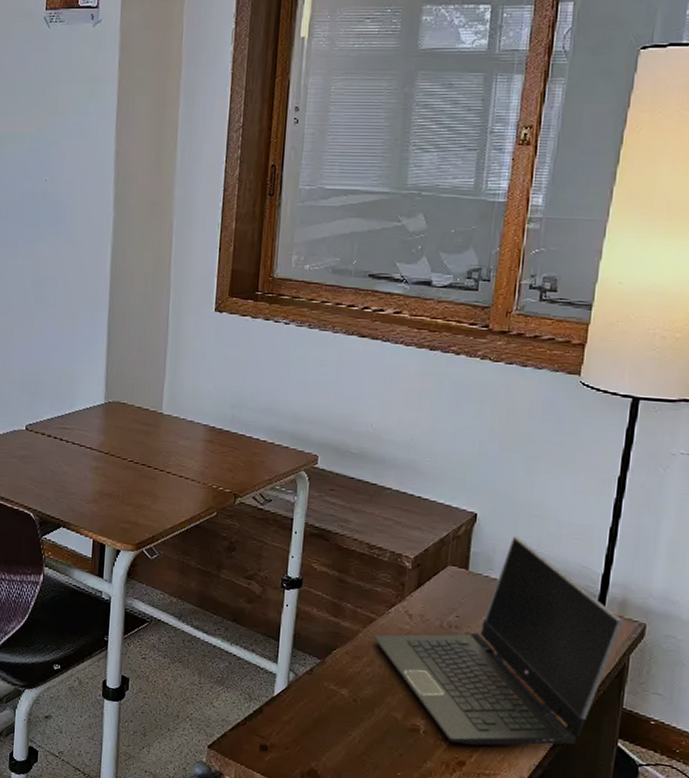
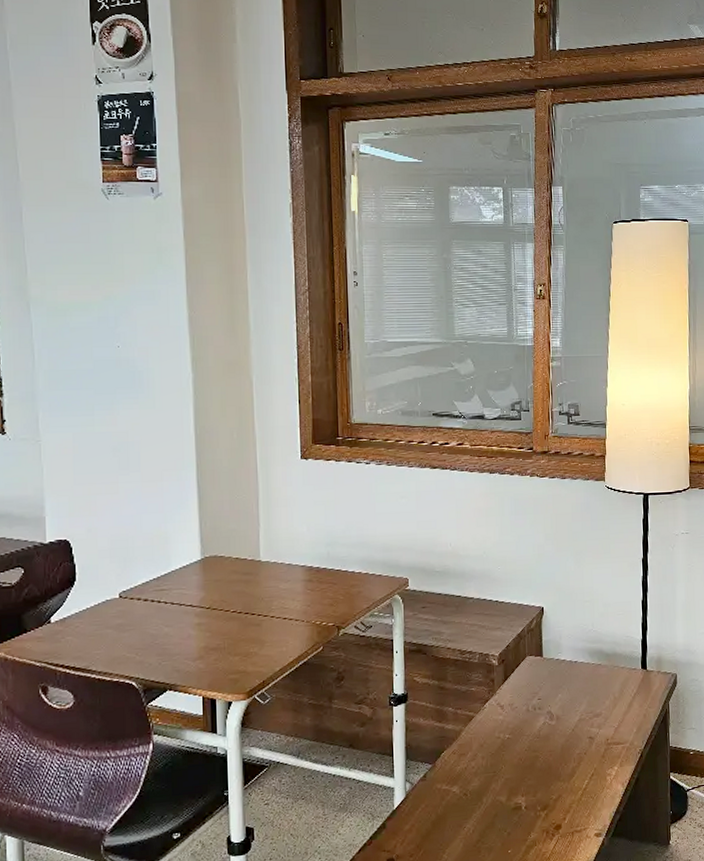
laptop computer: present [374,536,624,746] -> none [474,620,661,811]

